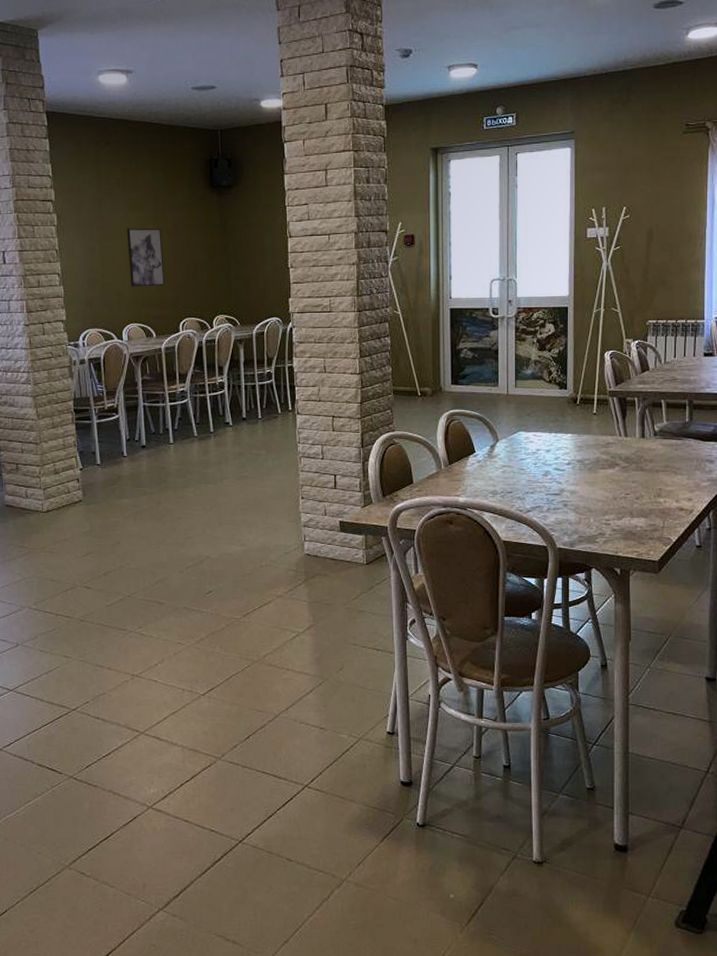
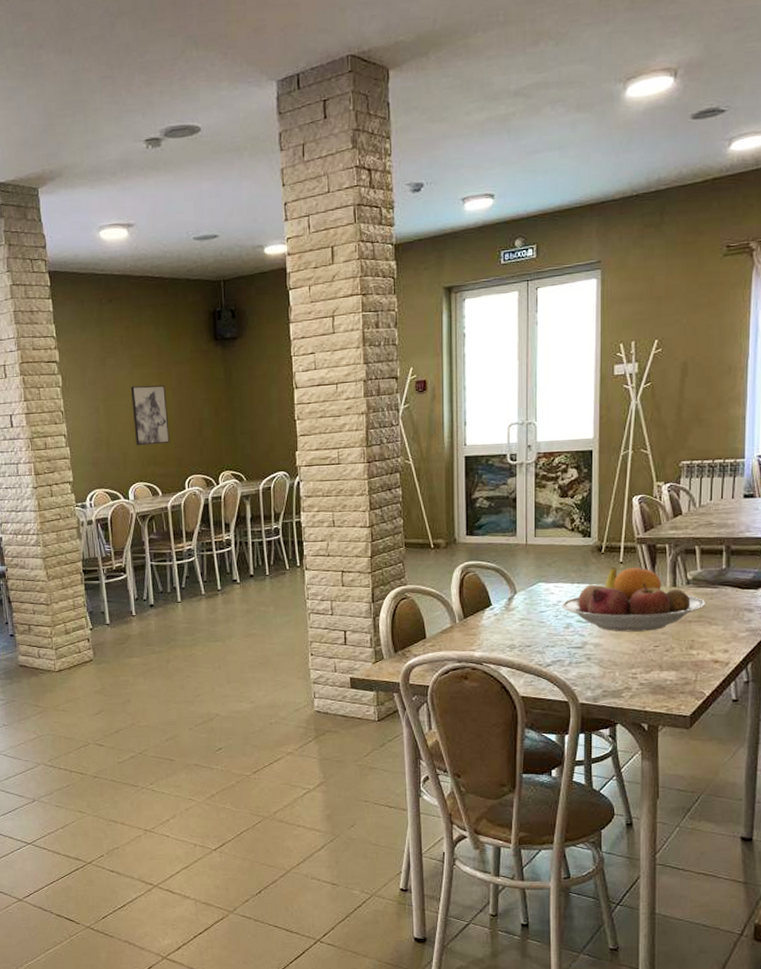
fruit bowl: none [540,418,671,480] -> present [561,567,705,632]

